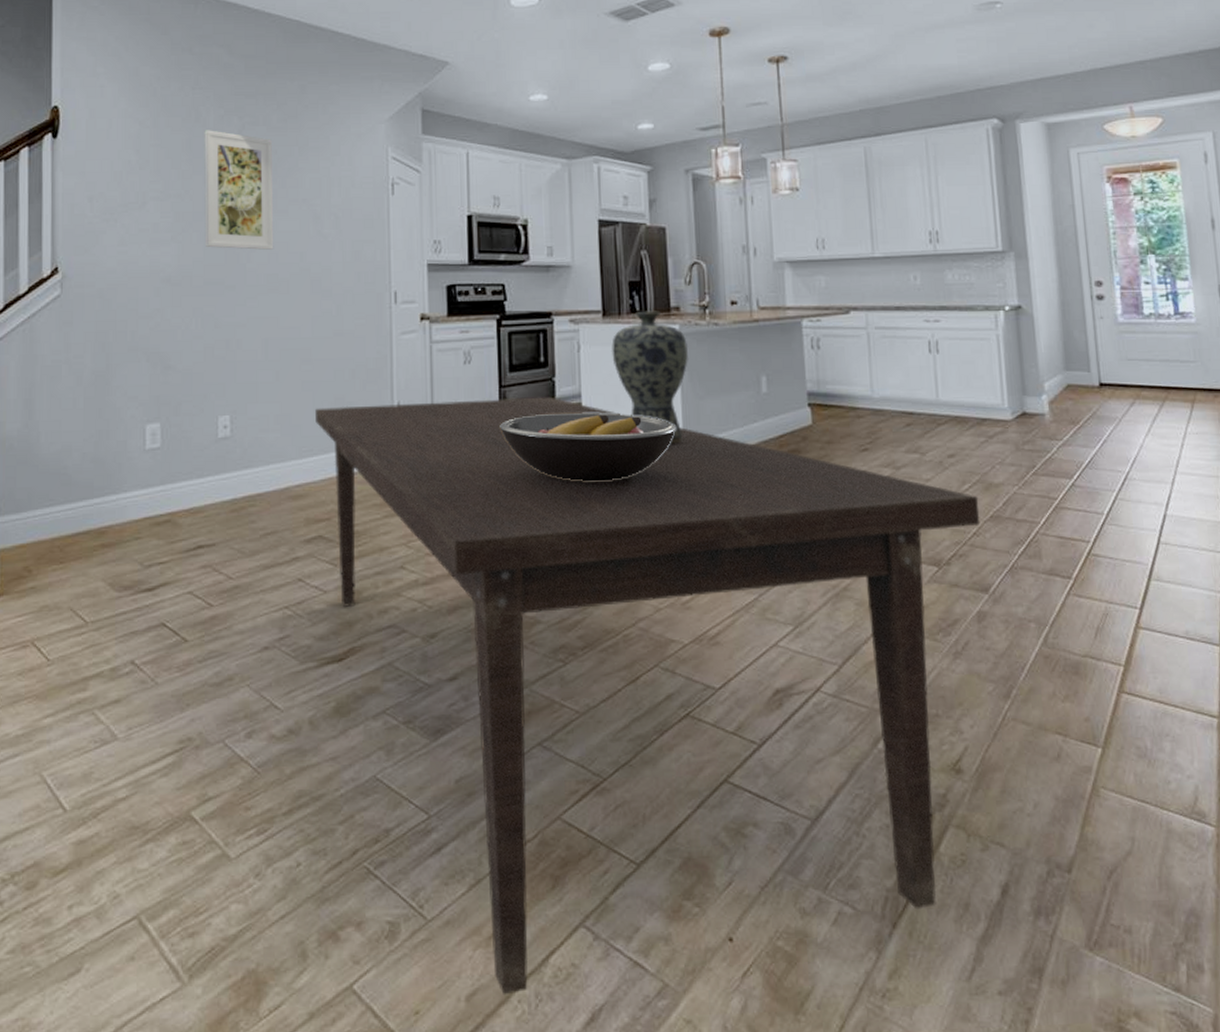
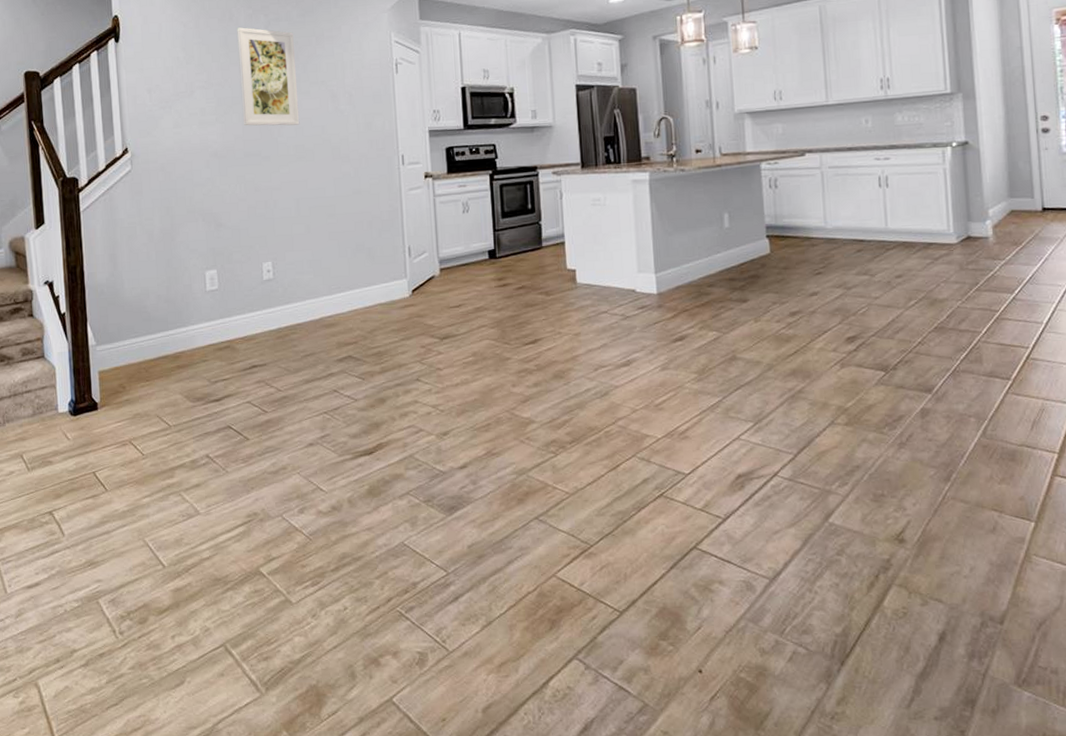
dining table: present [315,396,980,996] -> none [341,237,925,709]
fruit bowl: present [498,412,677,481] -> none [494,249,649,307]
vase: present [612,310,688,444] -> none [590,161,658,274]

